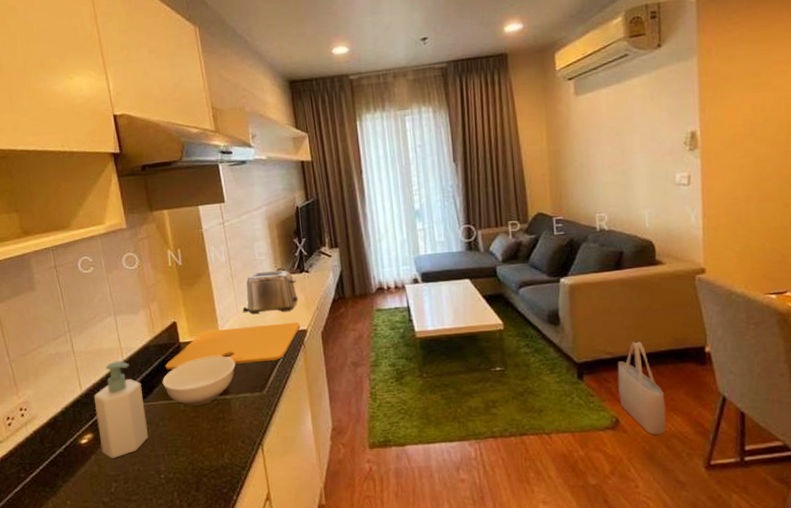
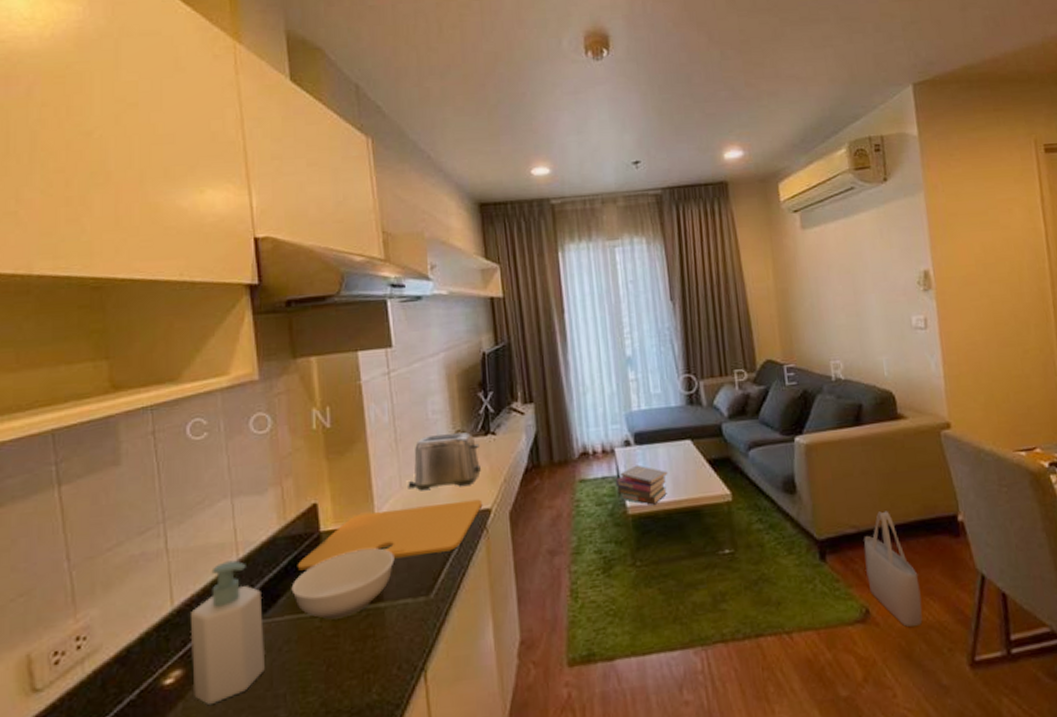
books: none [406,298,450,331] -> present [615,465,668,505]

